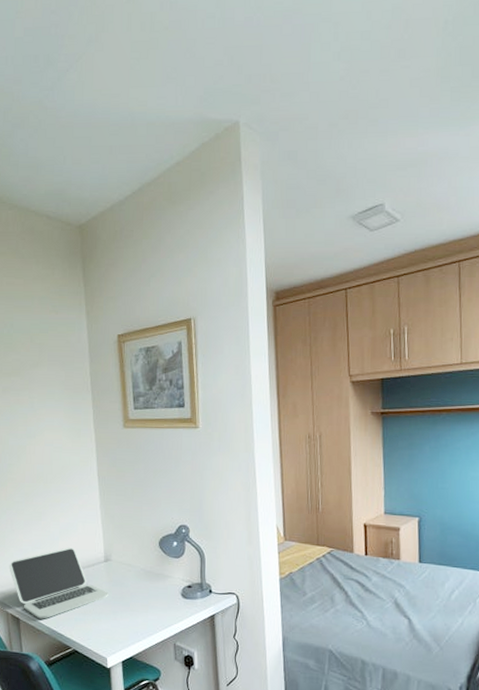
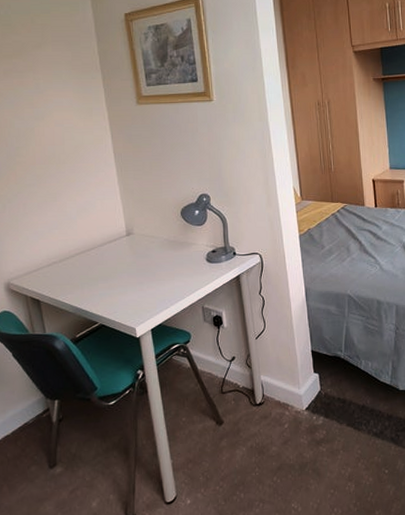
laptop: present [9,547,108,619] -> none [24,225,133,299]

